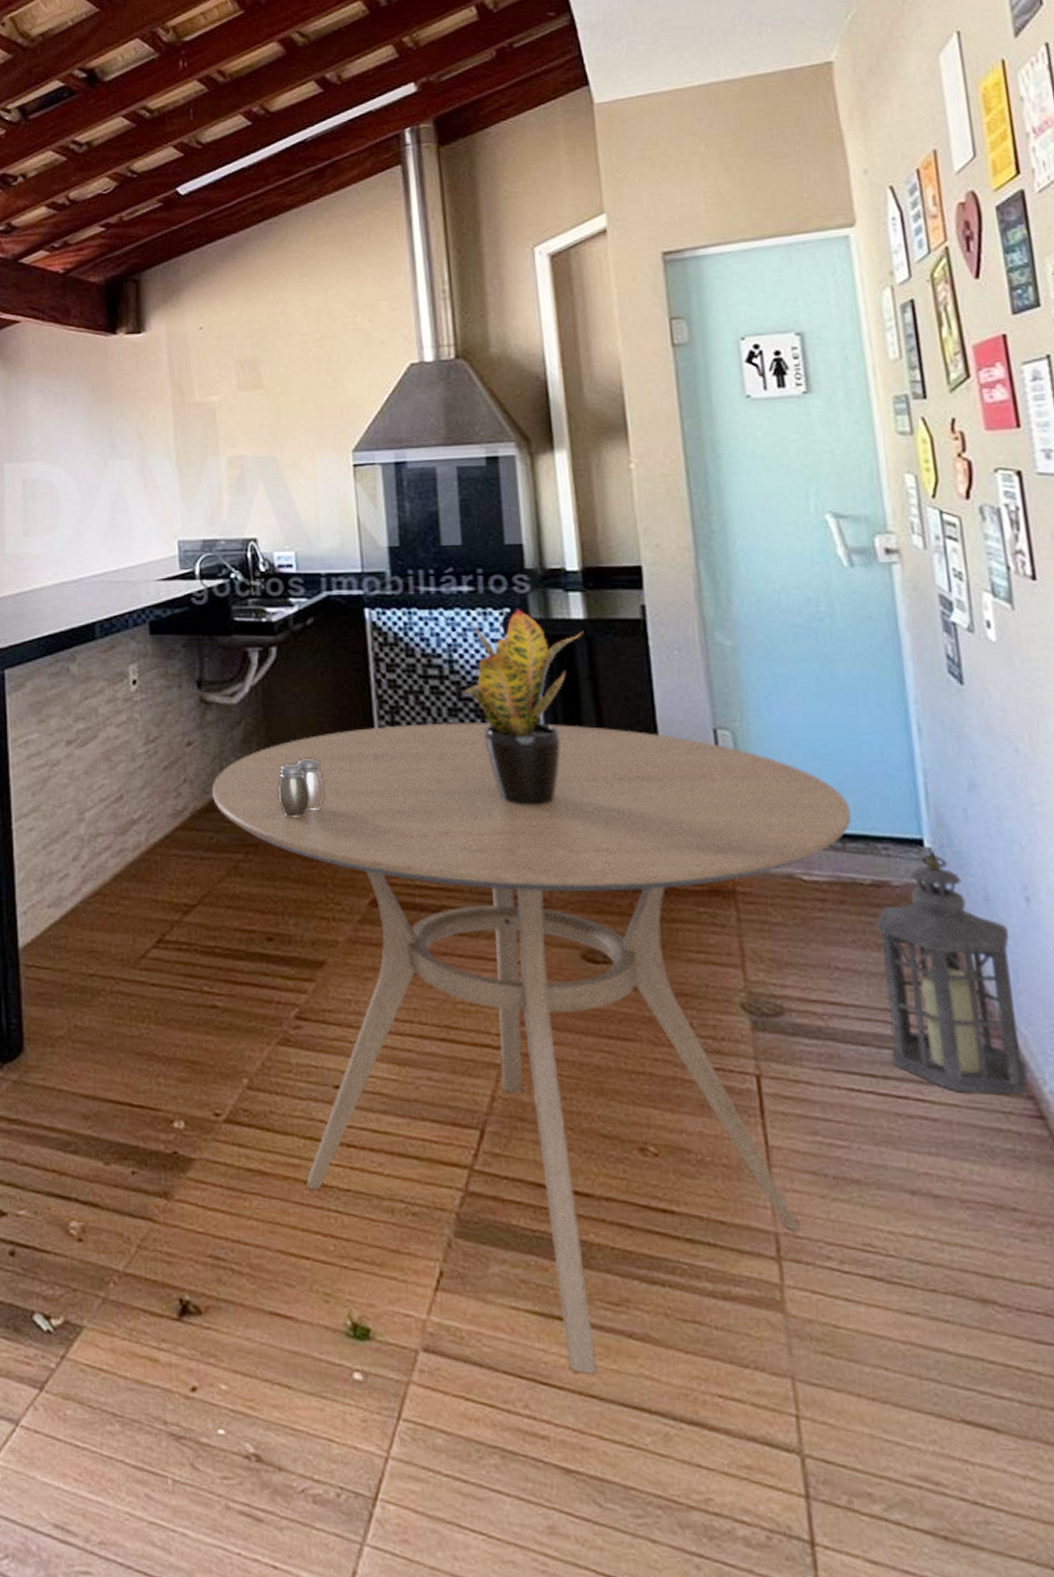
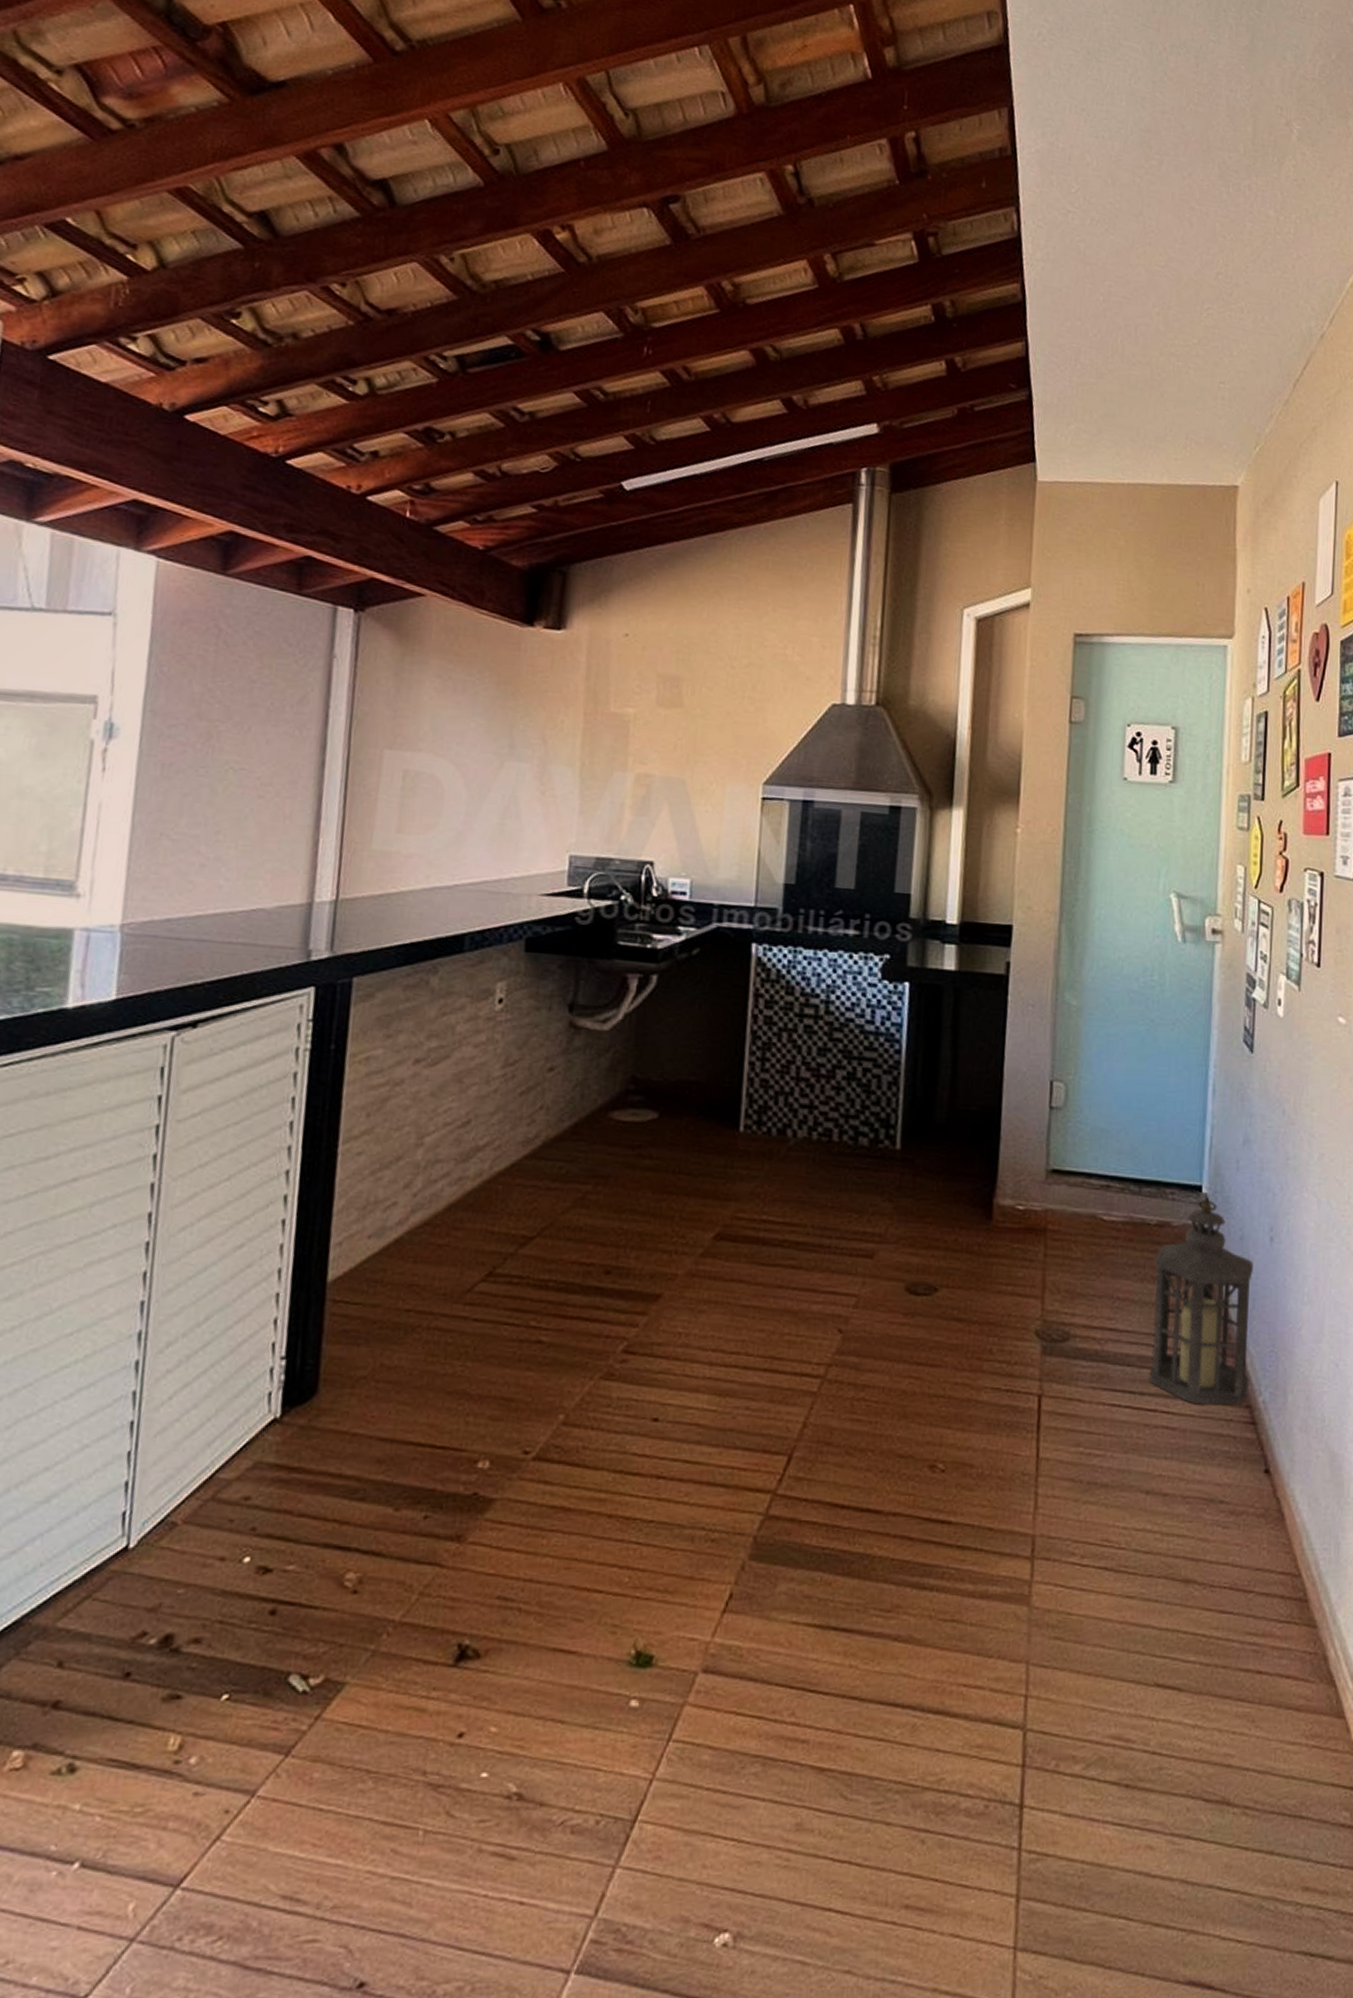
dining table: present [212,722,852,1375] -> none [568,1061,1151,1678]
salt and pepper shaker: present [279,759,325,817] -> none [638,1090,687,1149]
potted plant: present [464,609,583,806] -> none [836,956,952,1146]

